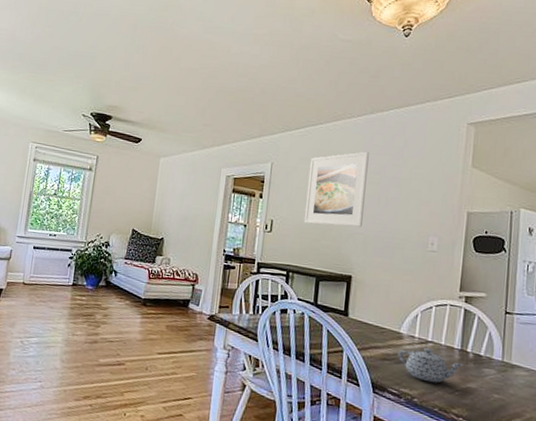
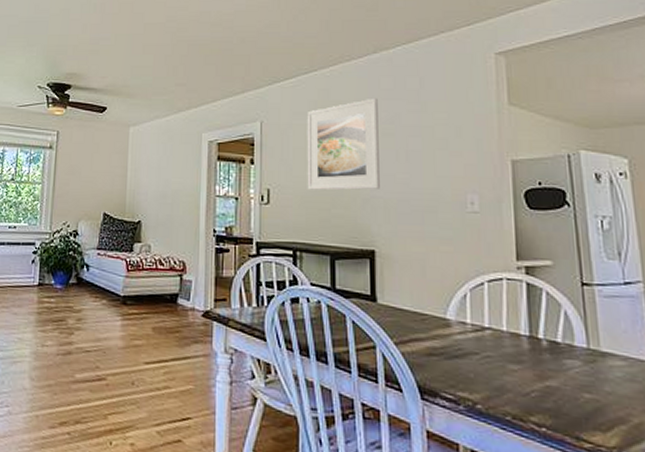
teapot: present [397,348,463,383] -> none [447,337,536,383]

